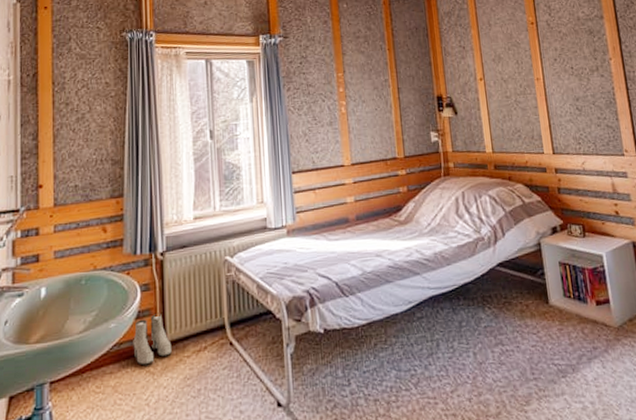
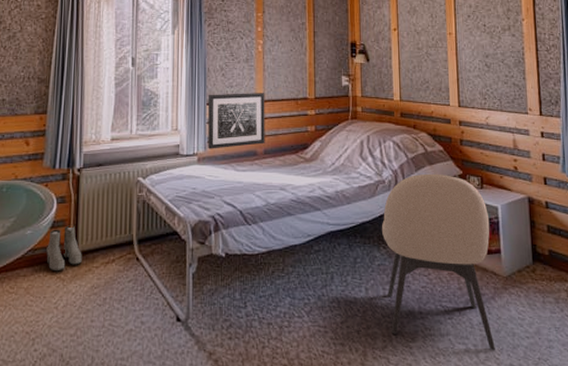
wall art: none [292,156,356,220] -> present [207,93,265,149]
chair: none [484,225,613,406] -> present [381,173,495,350]

